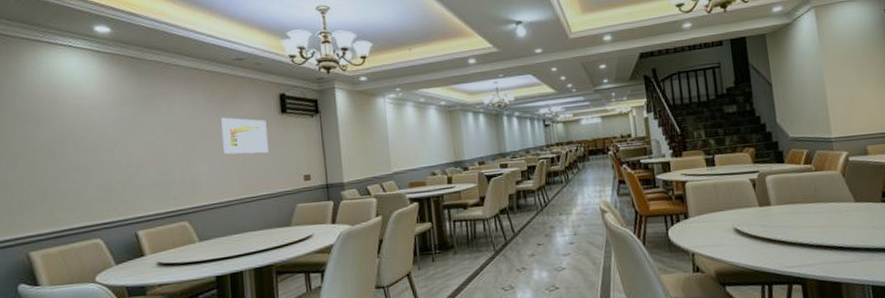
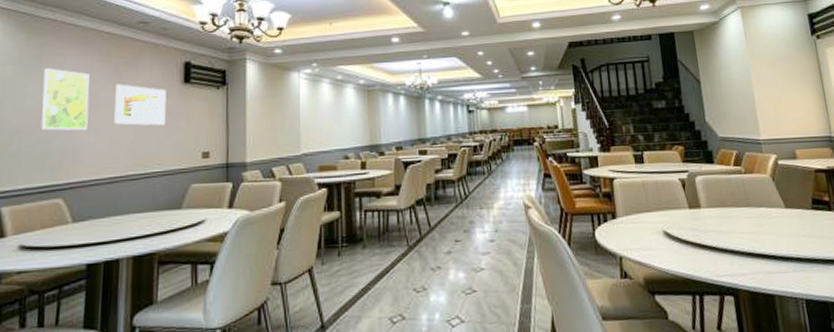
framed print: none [156,106,201,163] -> present [39,68,90,131]

